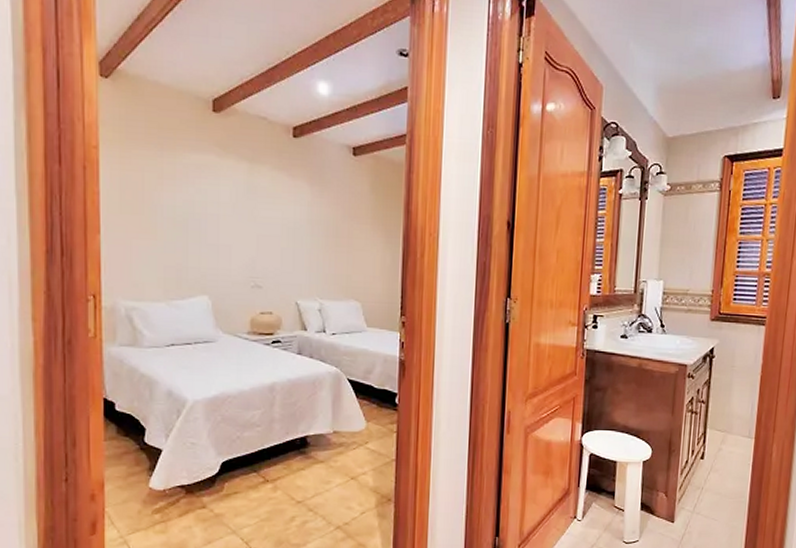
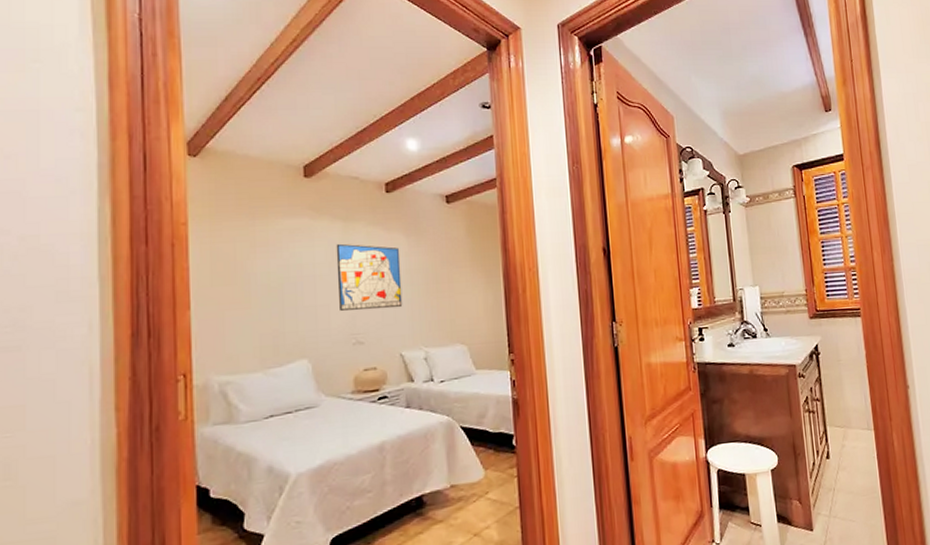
wall art: none [240,185,303,257] -> present [336,243,403,311]

